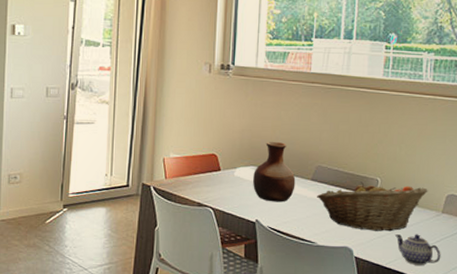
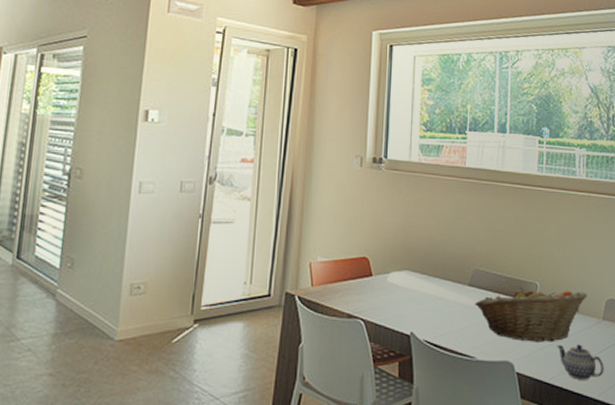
vase: present [253,141,296,202] -> none [407,242,452,312]

